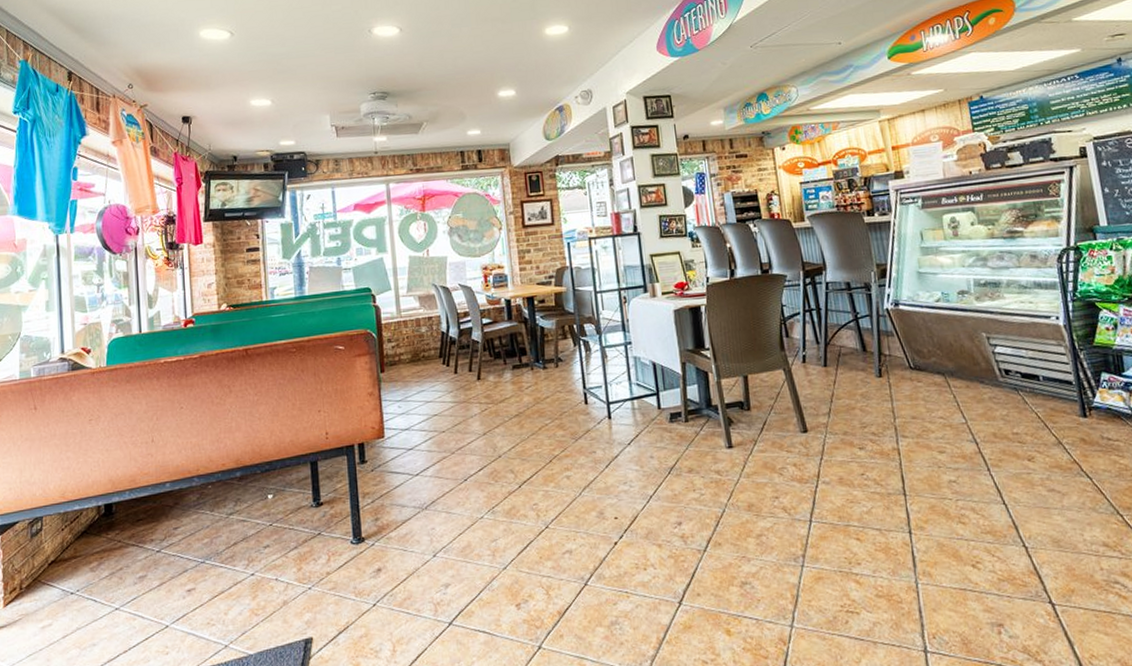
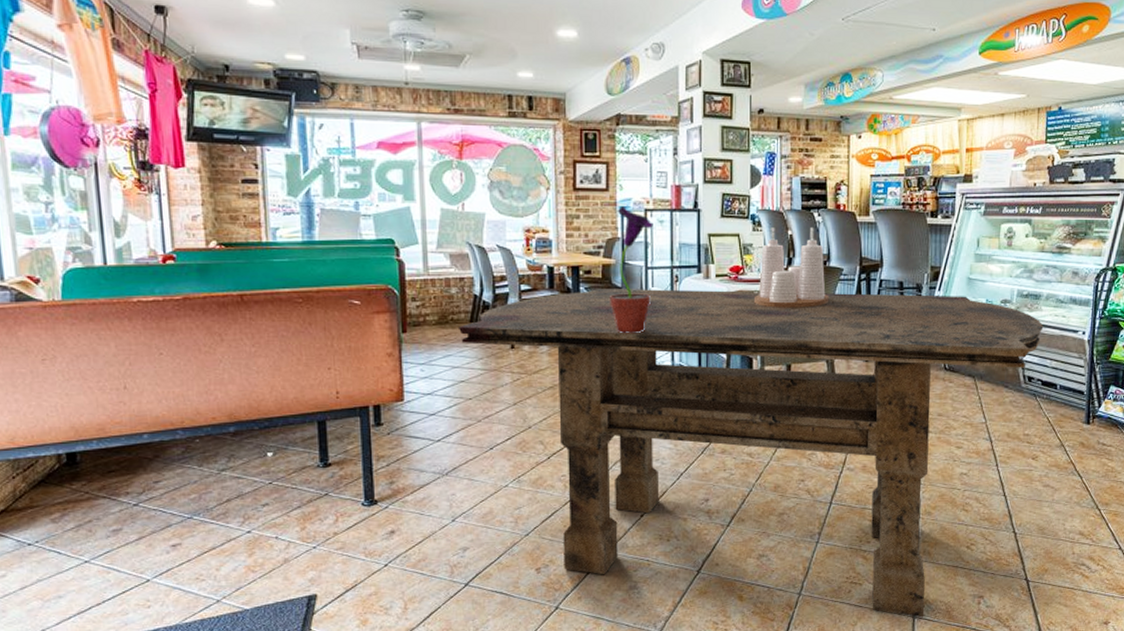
dining table: none [429,290,1011,652] -> present [457,289,1044,618]
potted flower: none [563,237,603,358] -> present [610,206,653,334]
condiment set: none [702,237,776,320] -> present [755,226,828,308]

